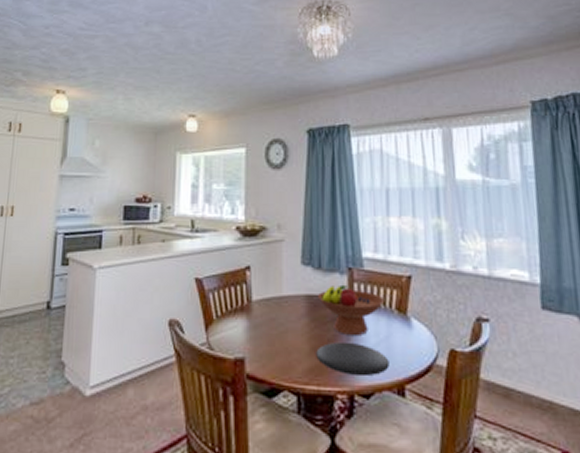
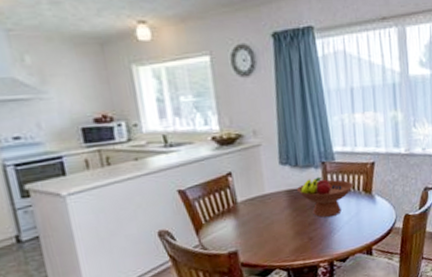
plate: present [316,341,390,375] -> none [300,222,360,248]

